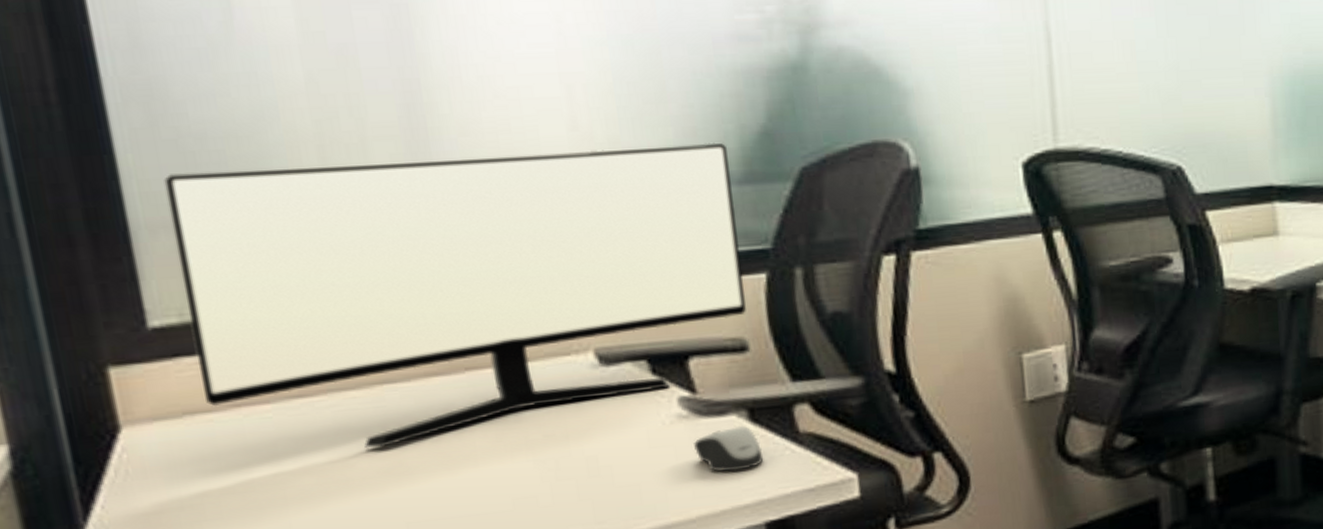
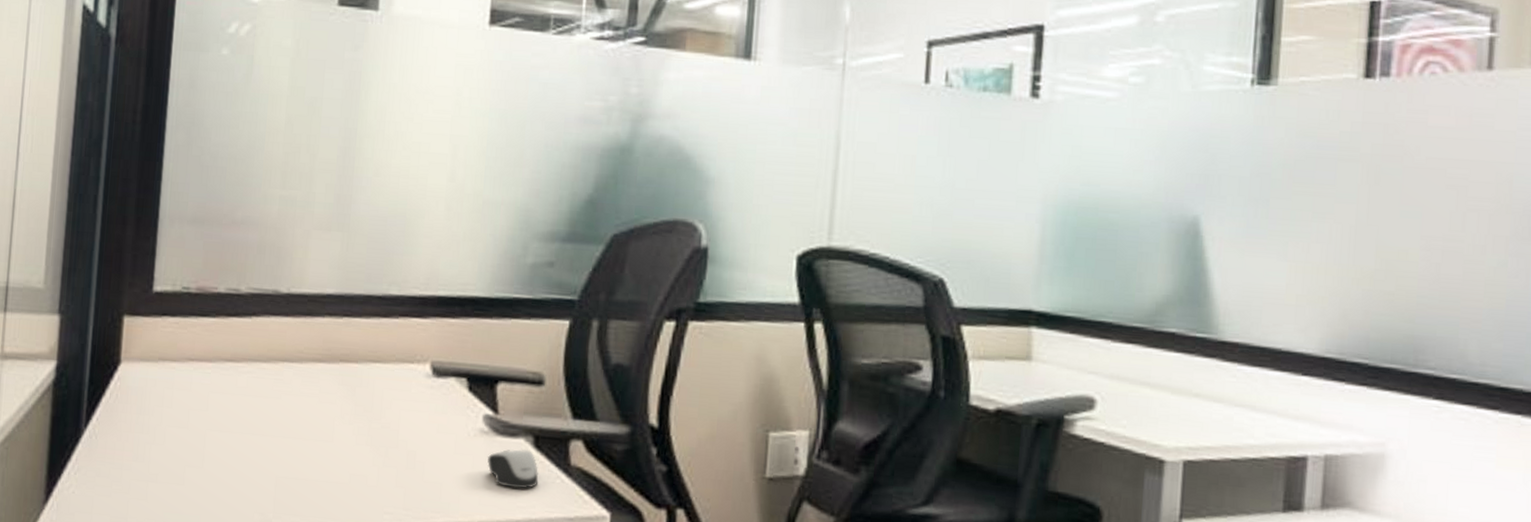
monitor: present [164,142,747,449] -> none [174,181,560,412]

